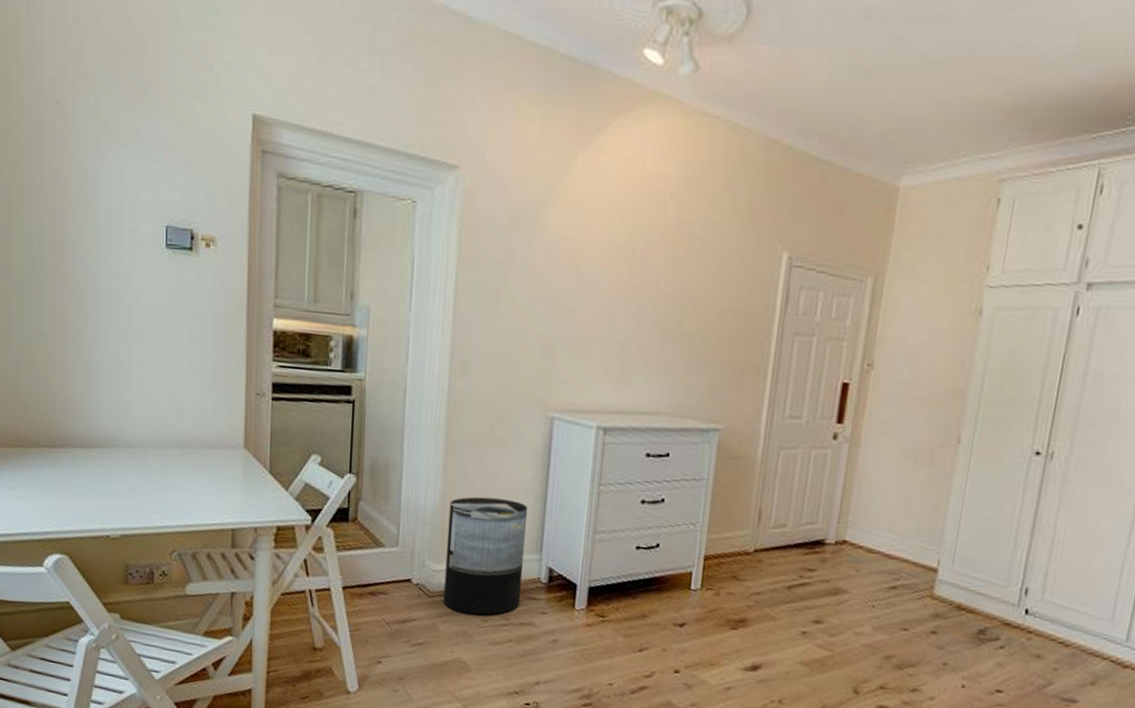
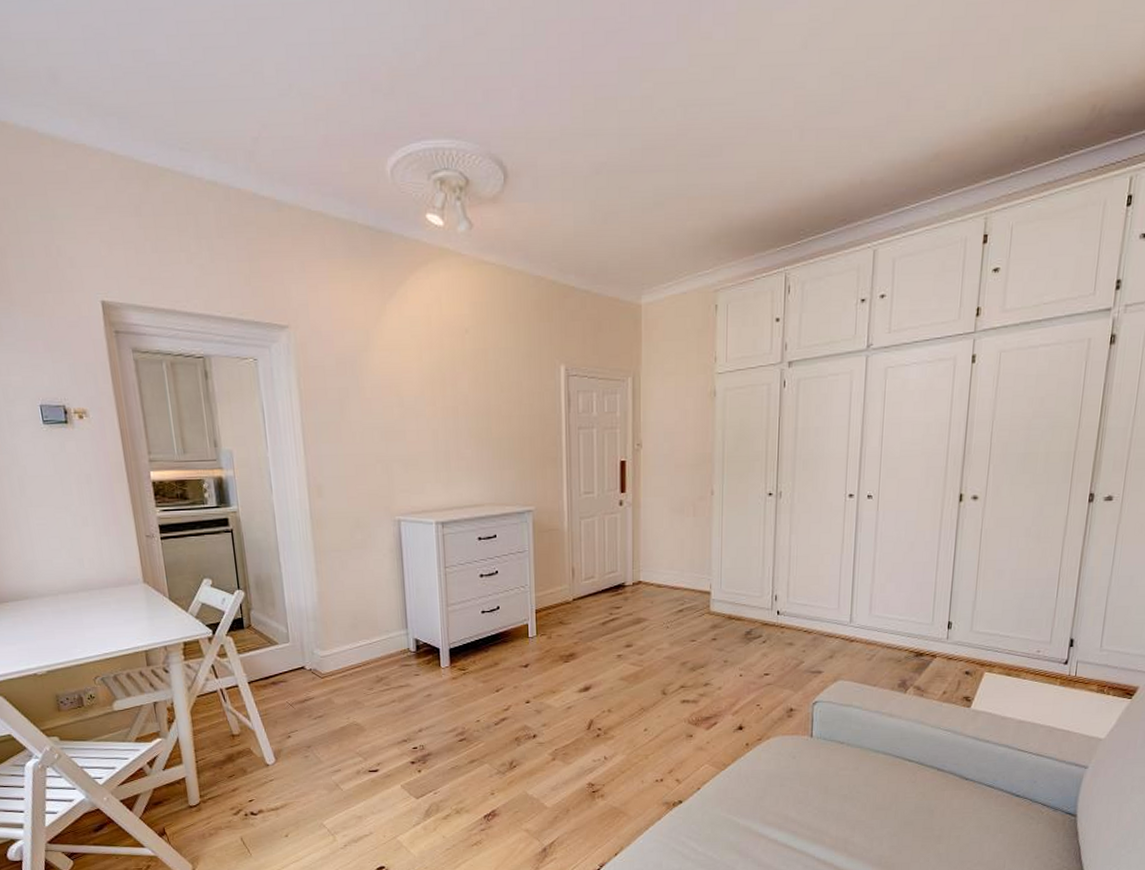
trash can: present [443,496,528,615] -> none [326,590,397,686]

